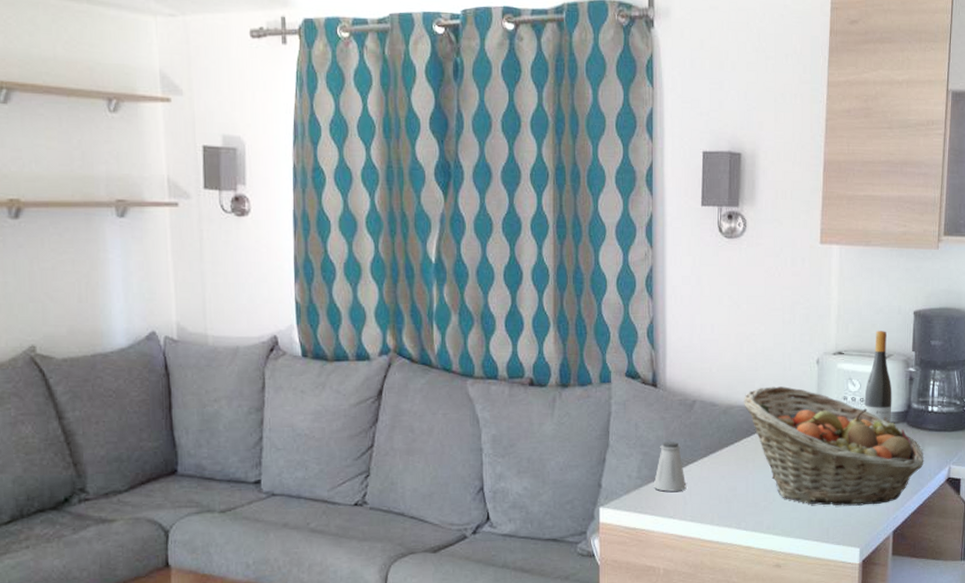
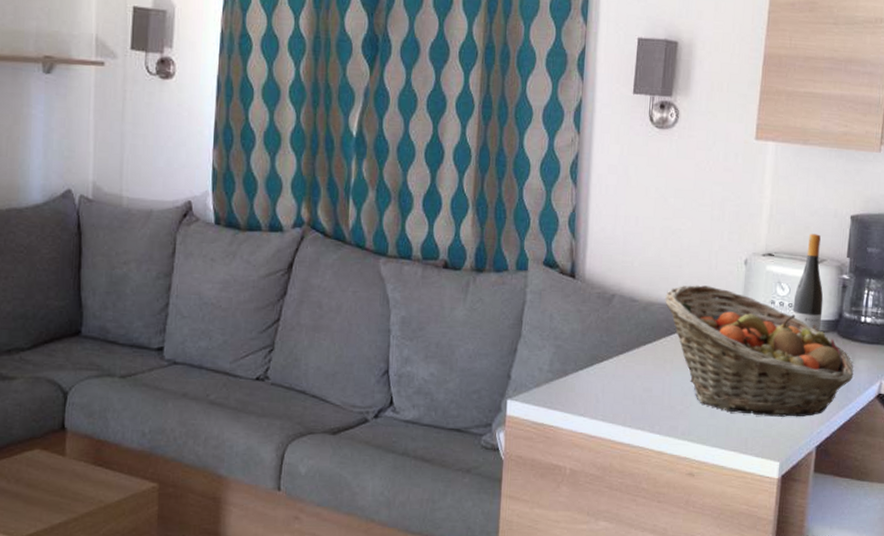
saltshaker: present [653,441,687,492] -> none [564,335,600,388]

